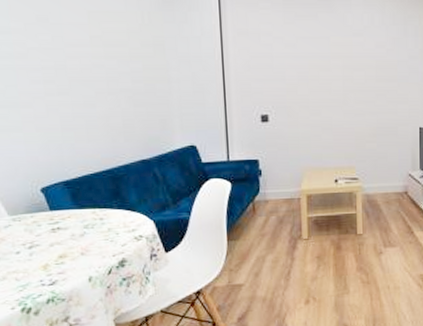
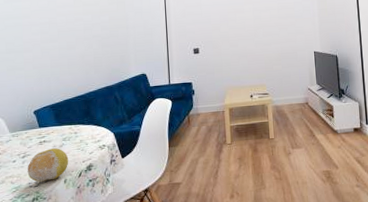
fruit: none [36,237,94,279] -> present [27,148,69,182]

